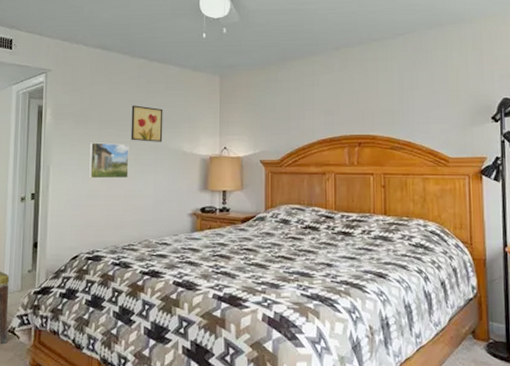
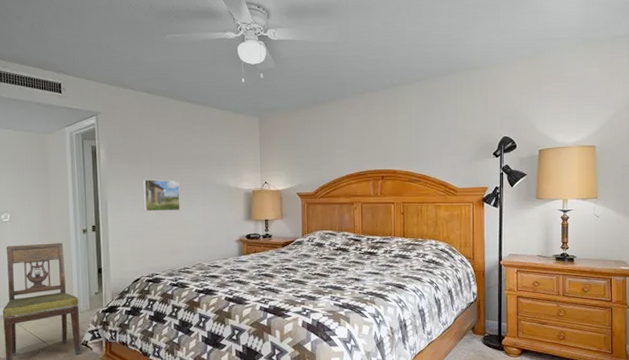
wall art: present [131,105,163,142] -> none [179,145,210,178]

